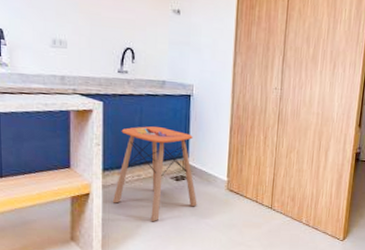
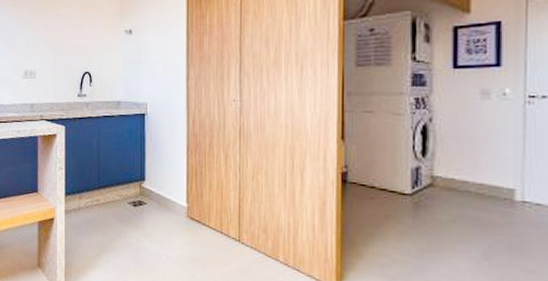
side table: present [112,126,197,221] -> none [74,148,156,251]

